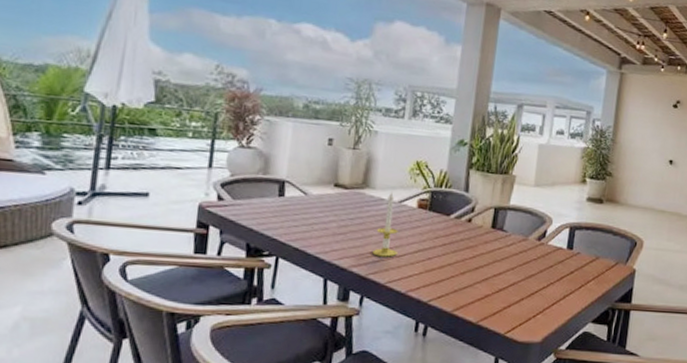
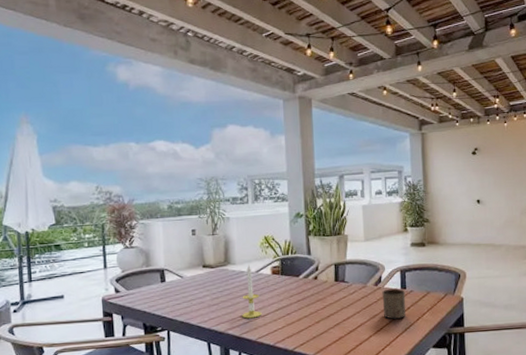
cup: none [542,246,571,283] -> present [382,288,406,319]

